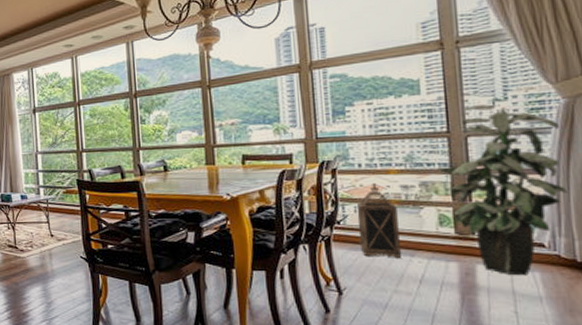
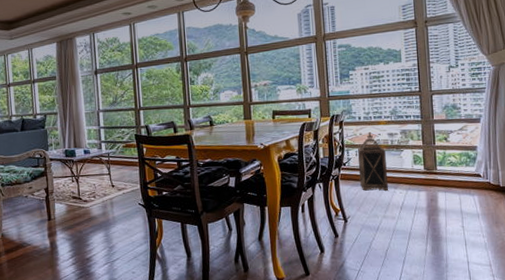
indoor plant: present [437,104,568,276] -> none [412,70,495,199]

